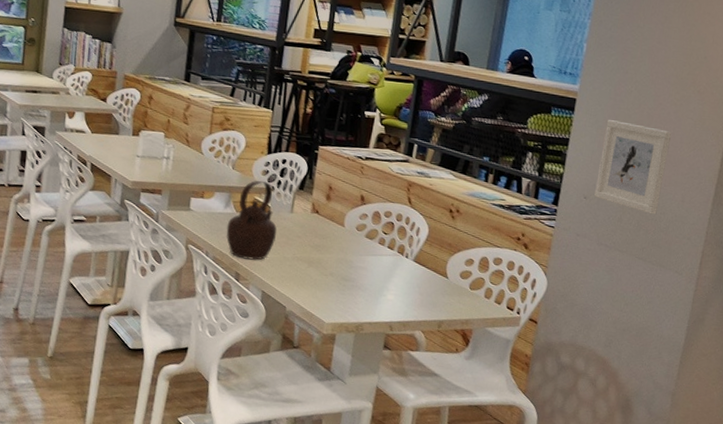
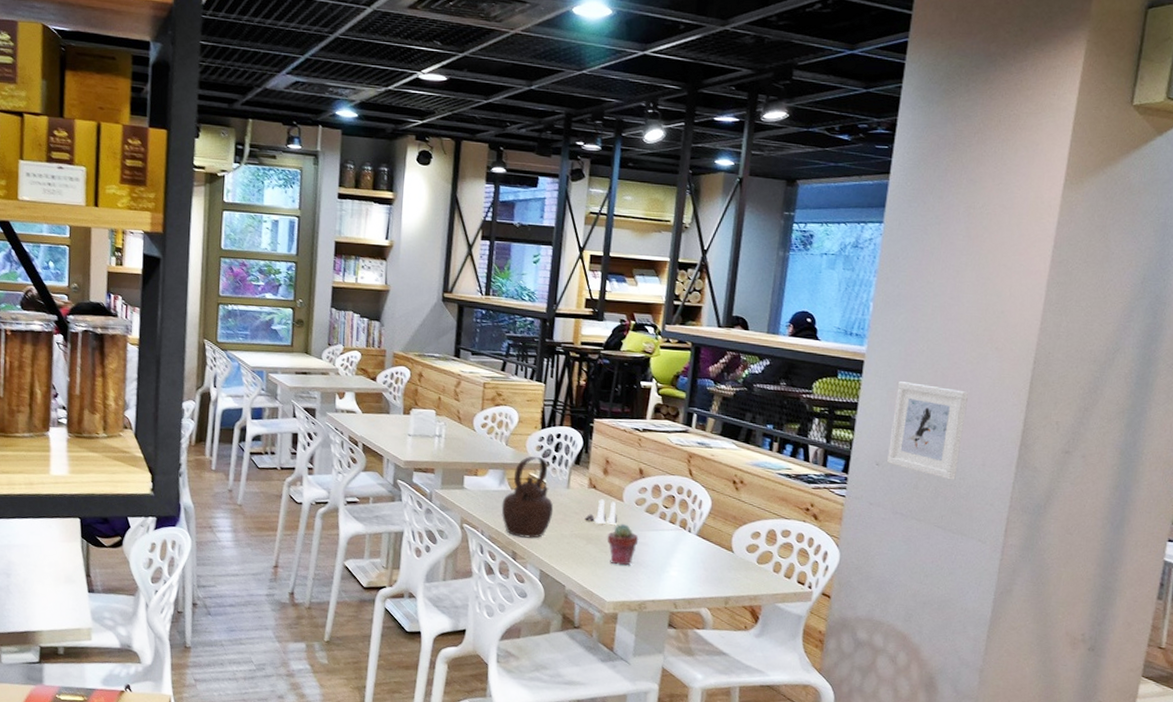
salt and pepper shaker set: none [307,224,339,249] -> present [585,499,618,525]
potted succulent: none [328,248,359,289] -> present [607,524,639,566]

